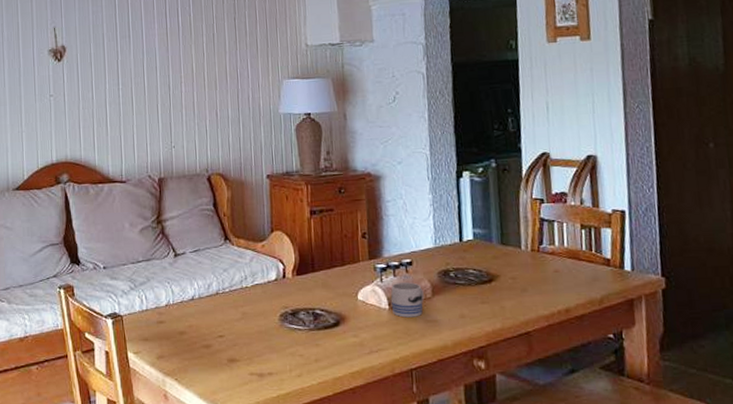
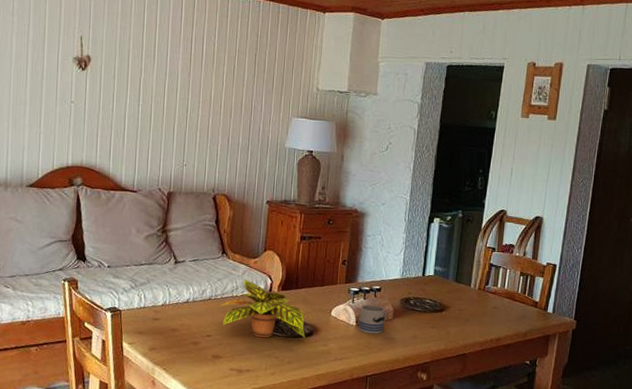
plant: none [229,266,331,334] -> present [220,279,305,339]

